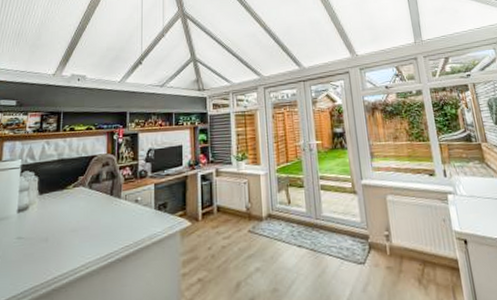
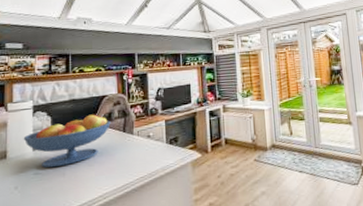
fruit bowl: none [9,175,98,233] -> present [23,113,111,168]

